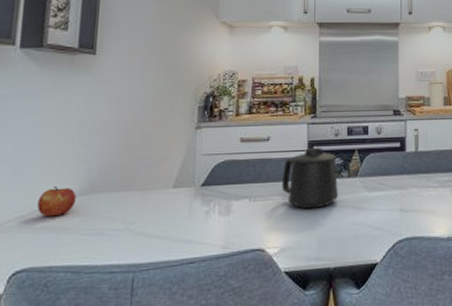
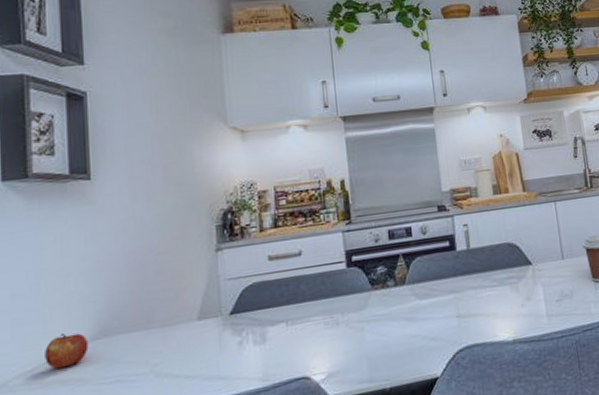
mug: present [282,147,338,210] -> none [320,256,386,328]

